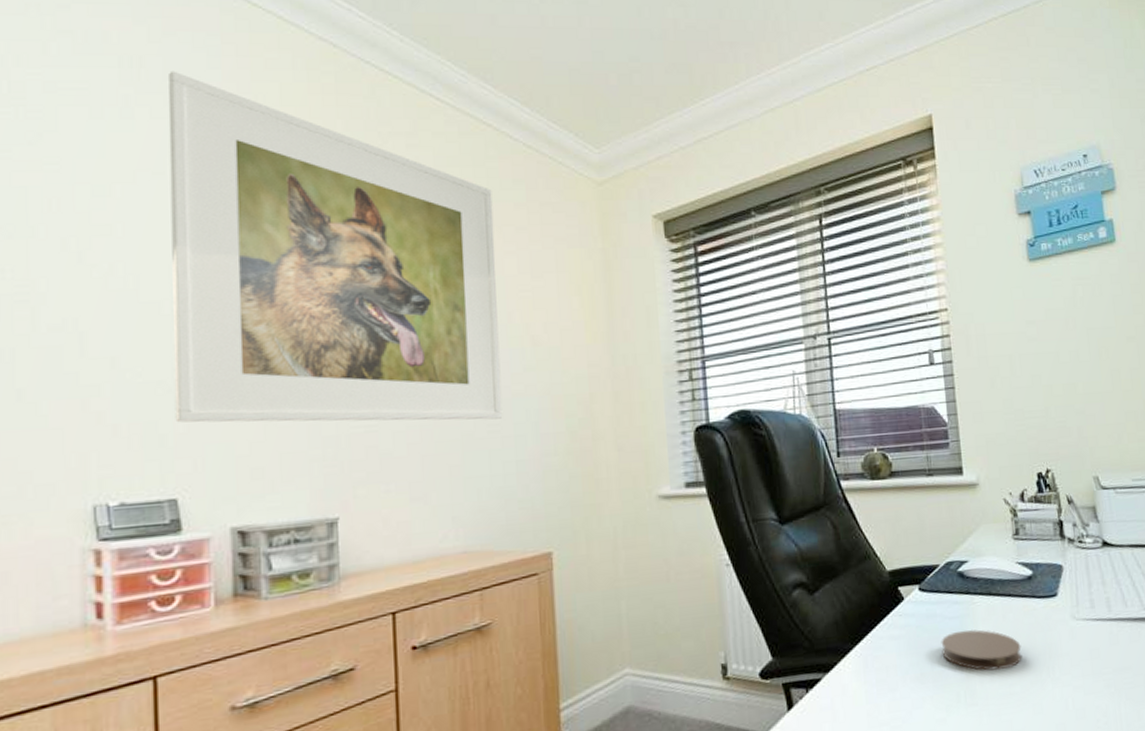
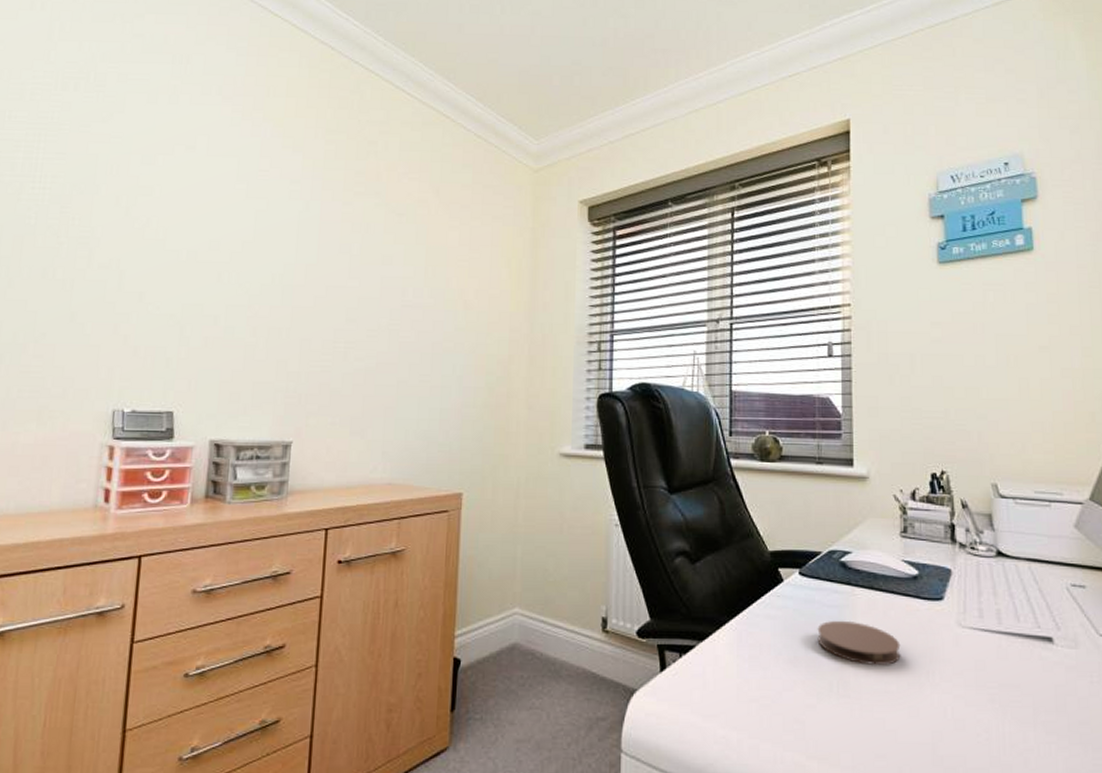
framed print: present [168,71,503,423] -> none [179,67,444,370]

